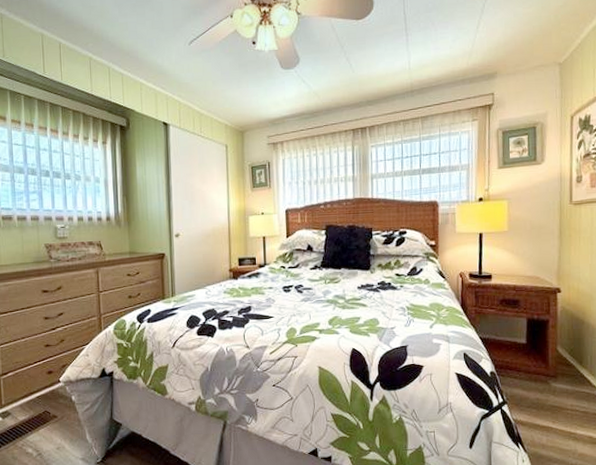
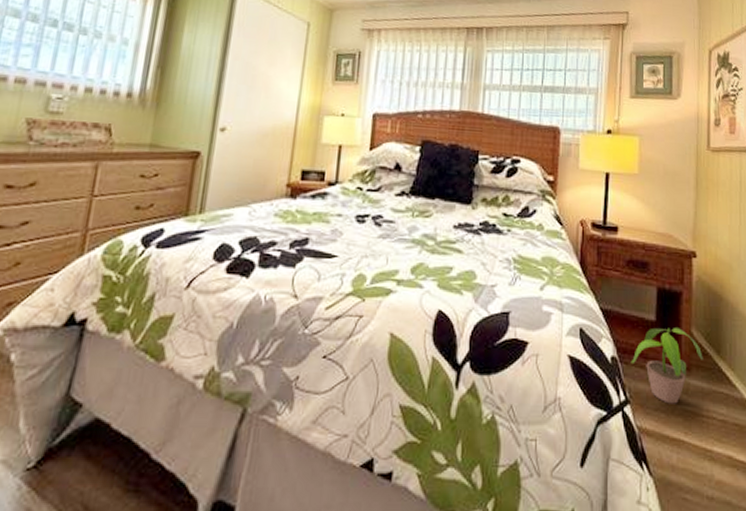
potted plant: none [506,347,568,402] -> present [630,328,703,404]

